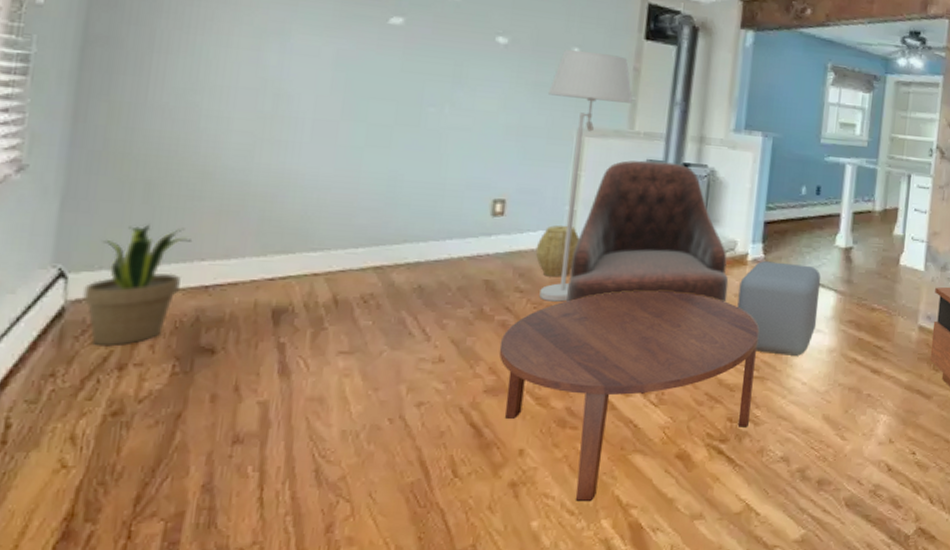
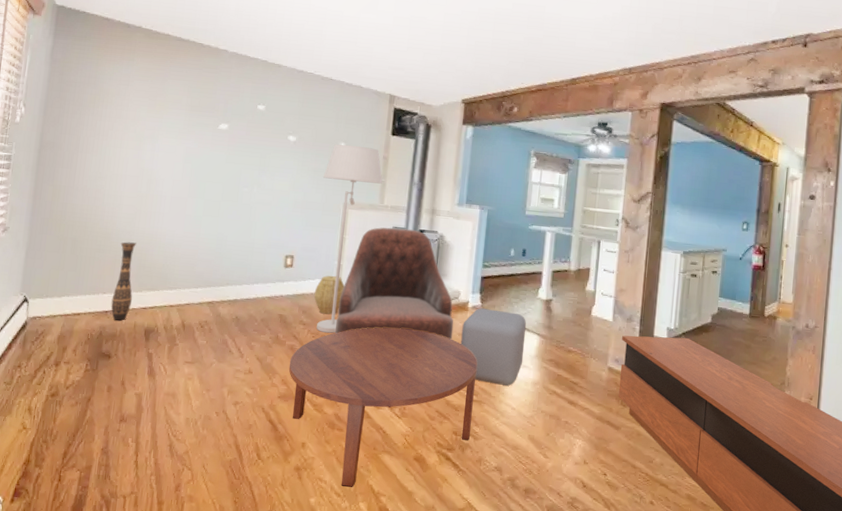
potted plant: present [82,224,193,347] -> none [36,268,99,349]
decorative vase: none [214,184,256,299] -> present [111,242,136,321]

